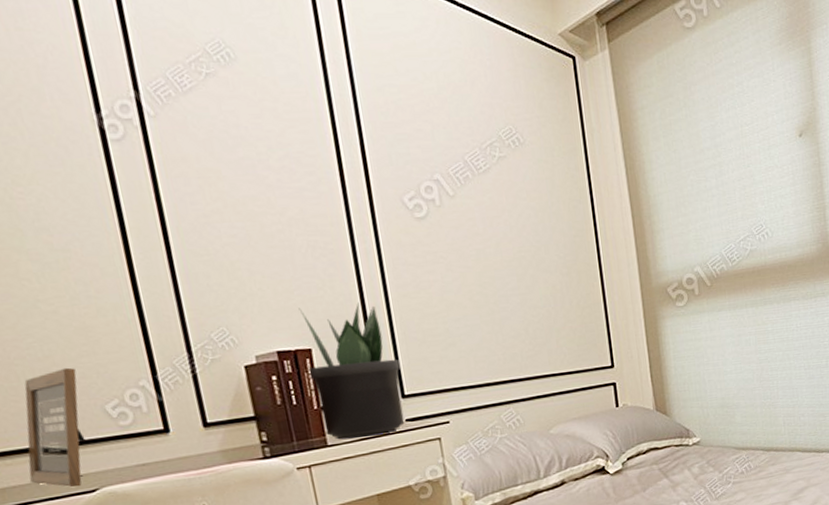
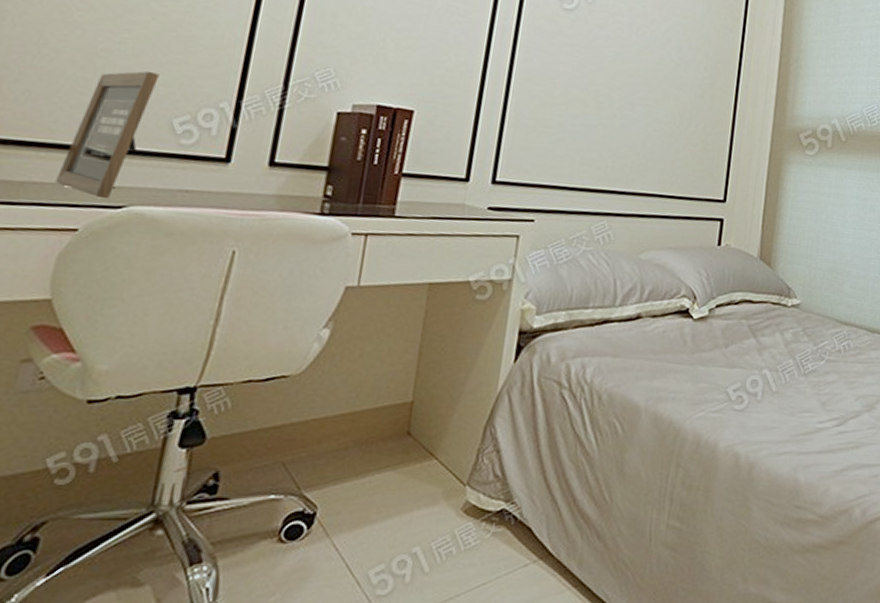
planter: present [298,302,405,439] -> none [397,67,501,217]

